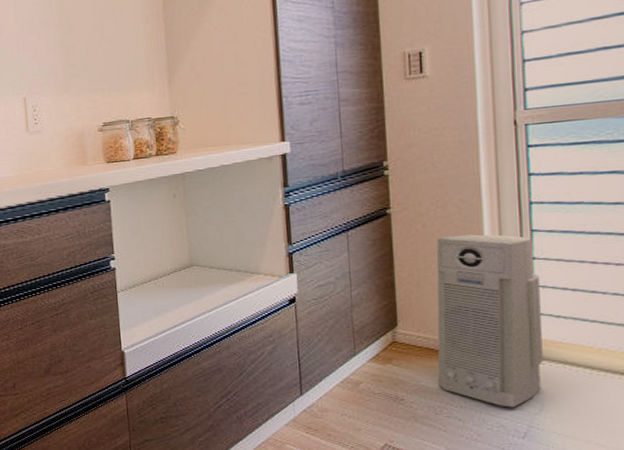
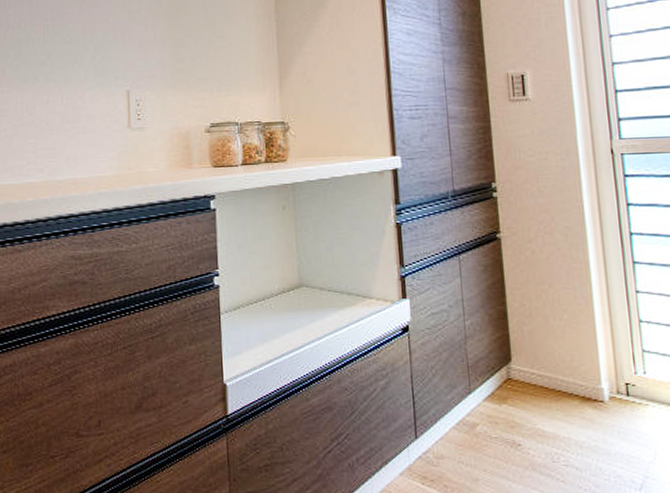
air purifier: present [436,234,543,408] -> none [545,264,653,455]

